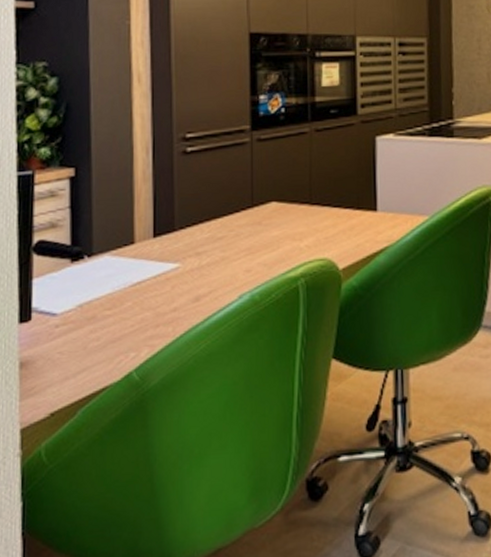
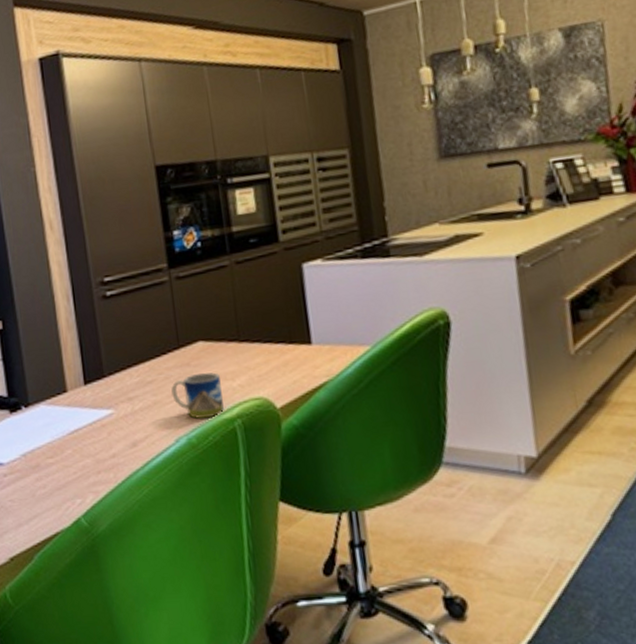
mug: none [239,231,289,276] -> present [171,372,224,419]

